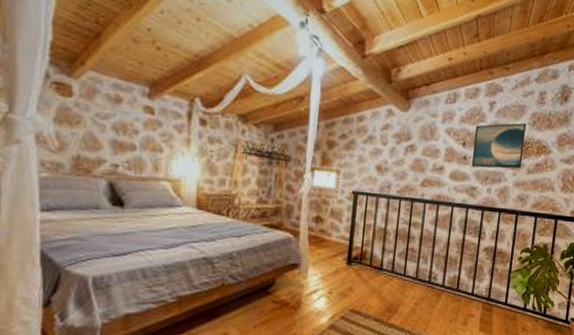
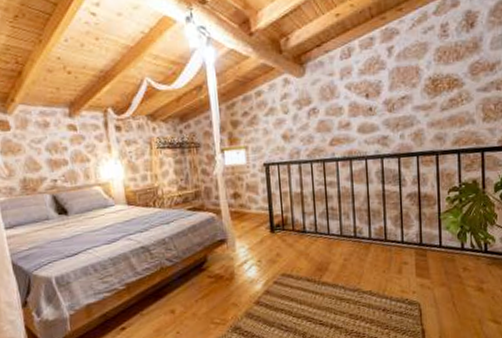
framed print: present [471,123,527,169] -> none [376,61,434,116]

